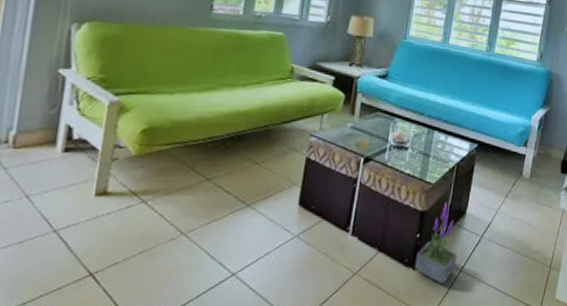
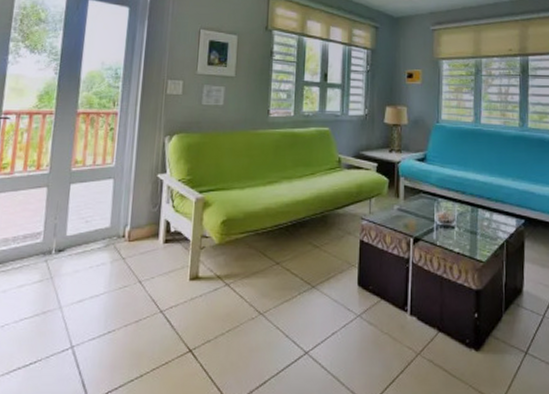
potted plant: present [414,202,458,284] -> none [476,280,521,367]

